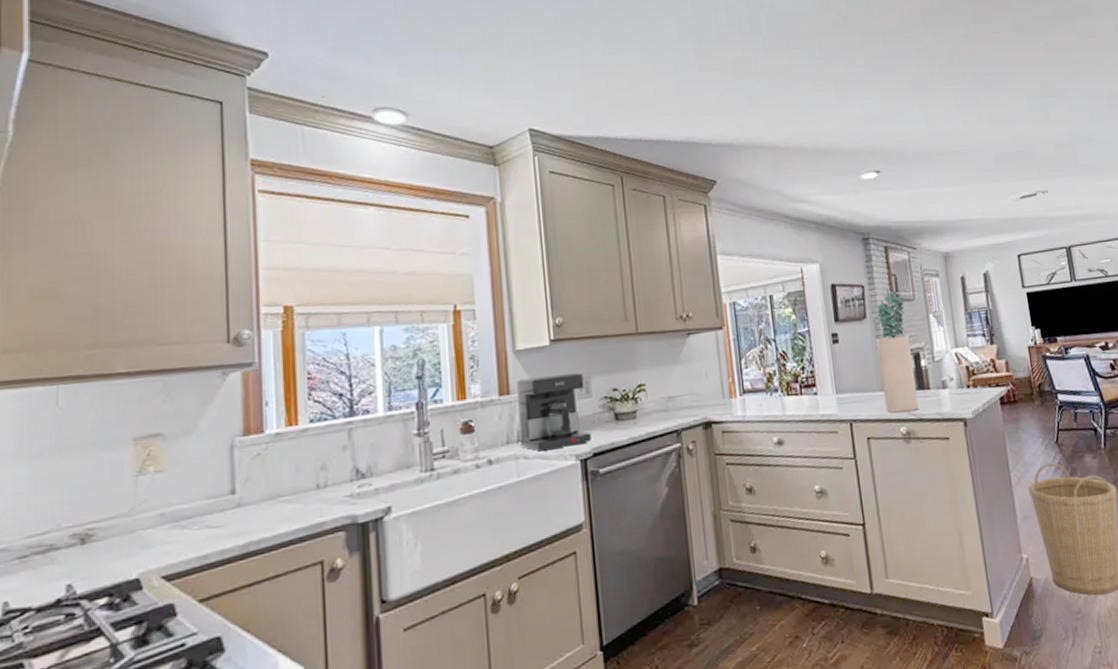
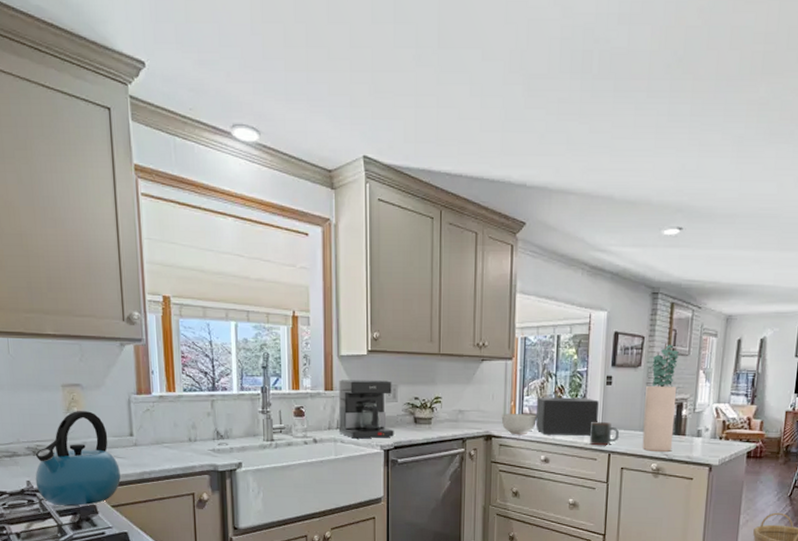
kettle: none [80,468,214,615] -> present [35,411,121,507]
bowl: none [719,389,762,417] -> present [501,414,537,435]
toaster: none [757,361,832,413] -> present [535,397,599,437]
mug: none [822,386,859,415] -> present [589,422,620,445]

